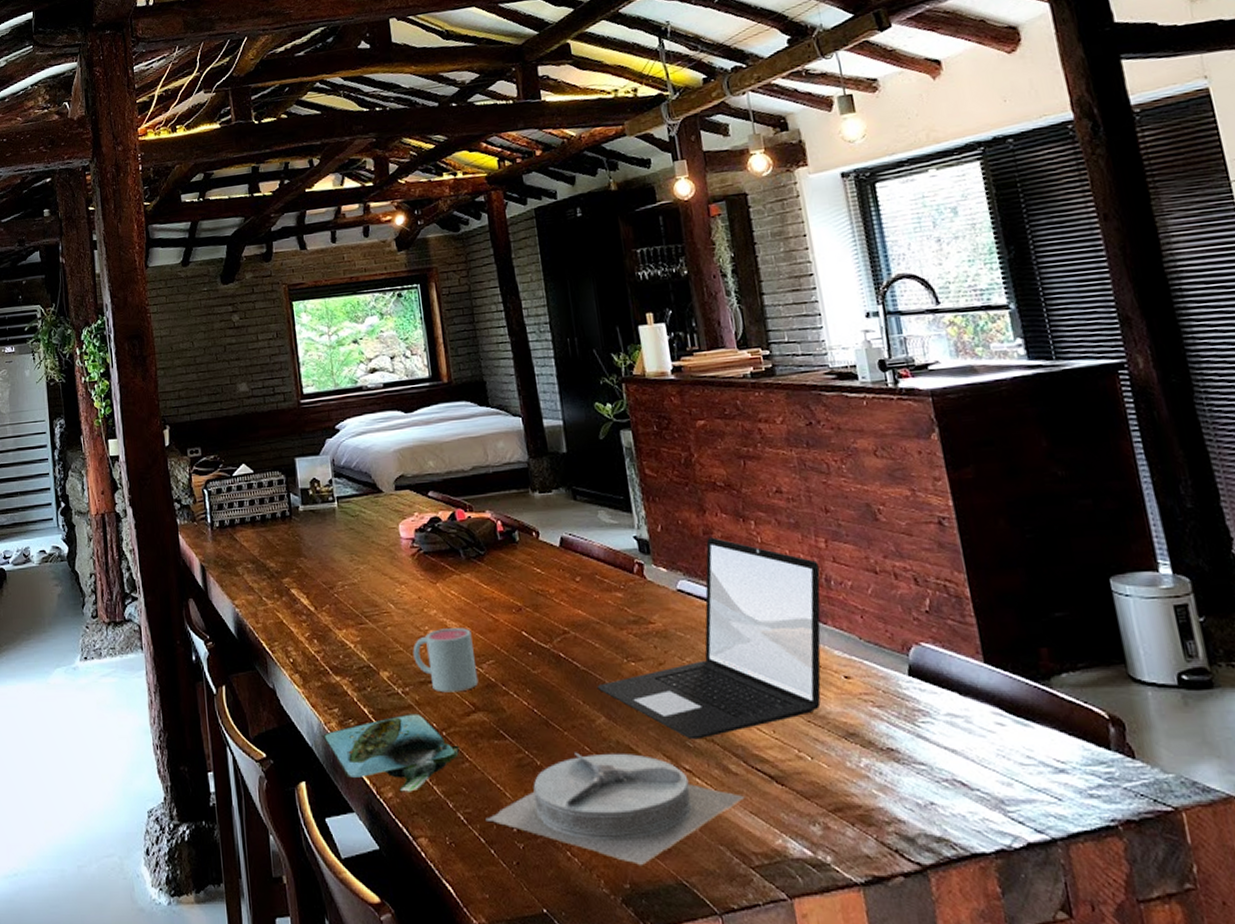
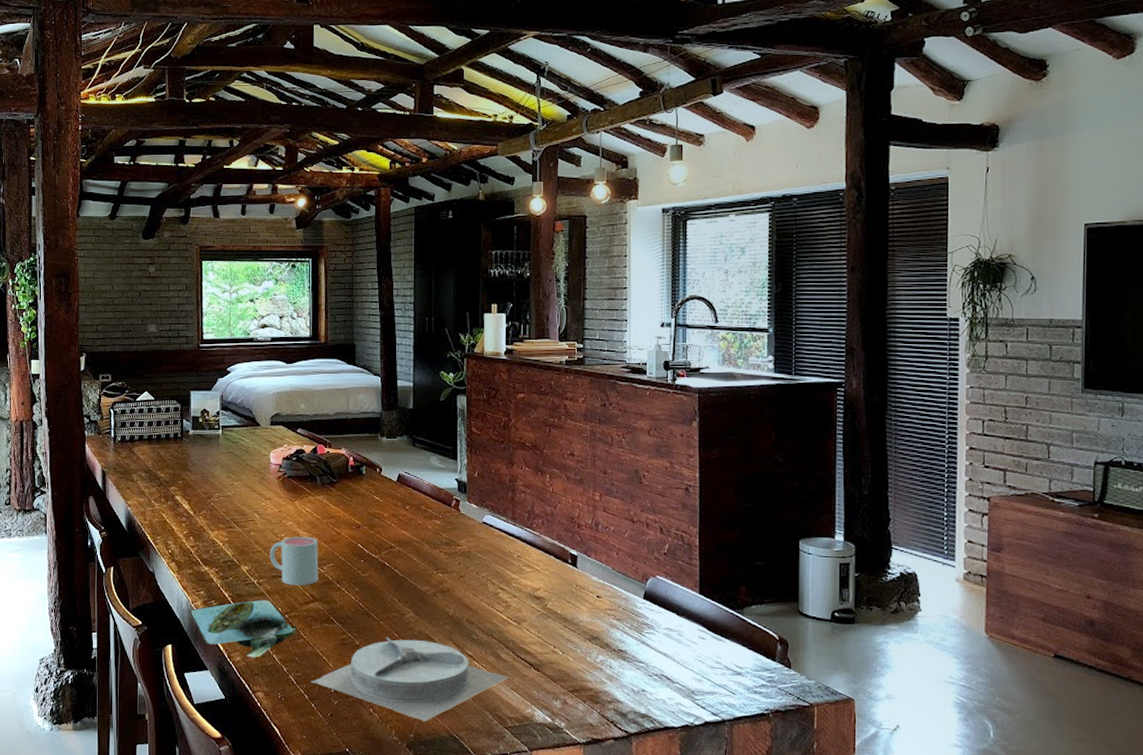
laptop: present [597,537,821,740] -> none [410,485,592,634]

